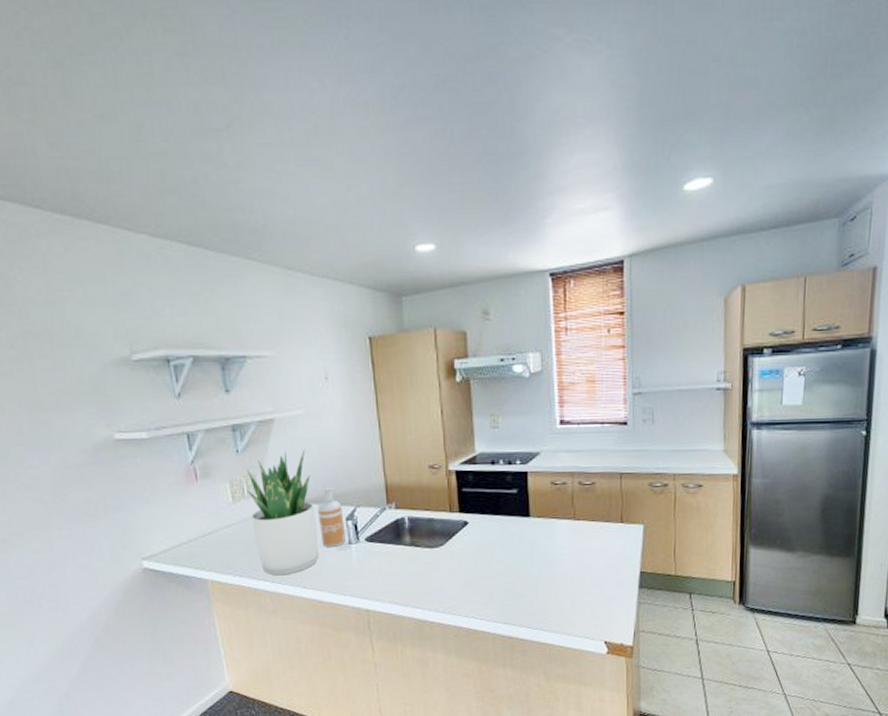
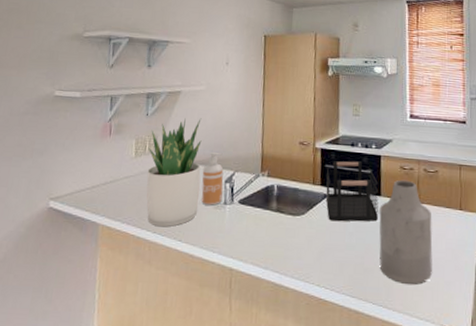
dish rack: none [464,481,528,550] -> present [326,161,379,222]
vase: none [529,496,591,605] -> present [379,179,433,284]

